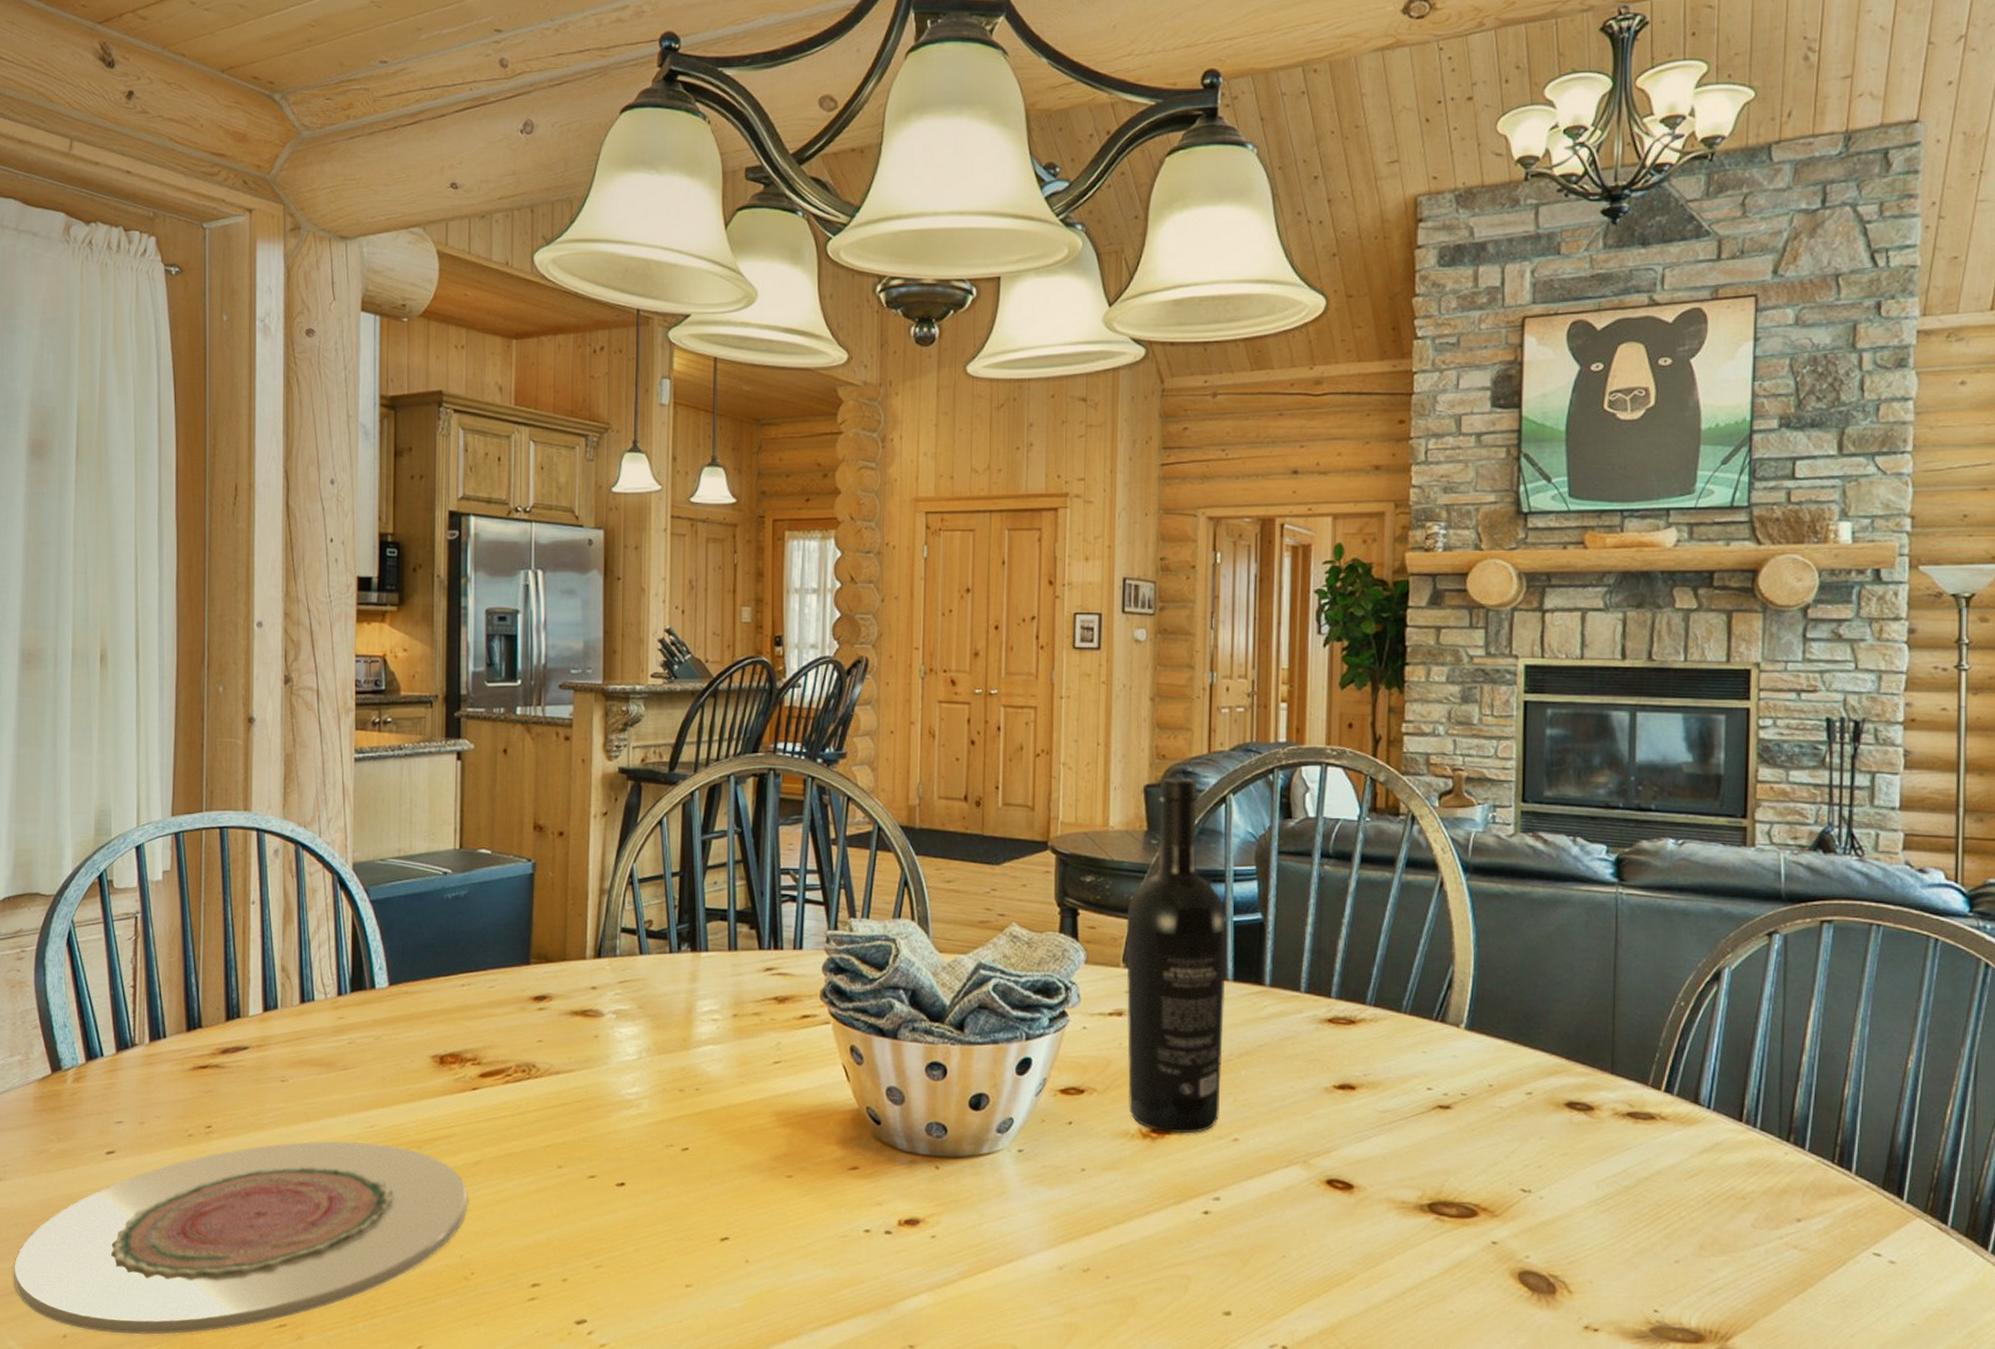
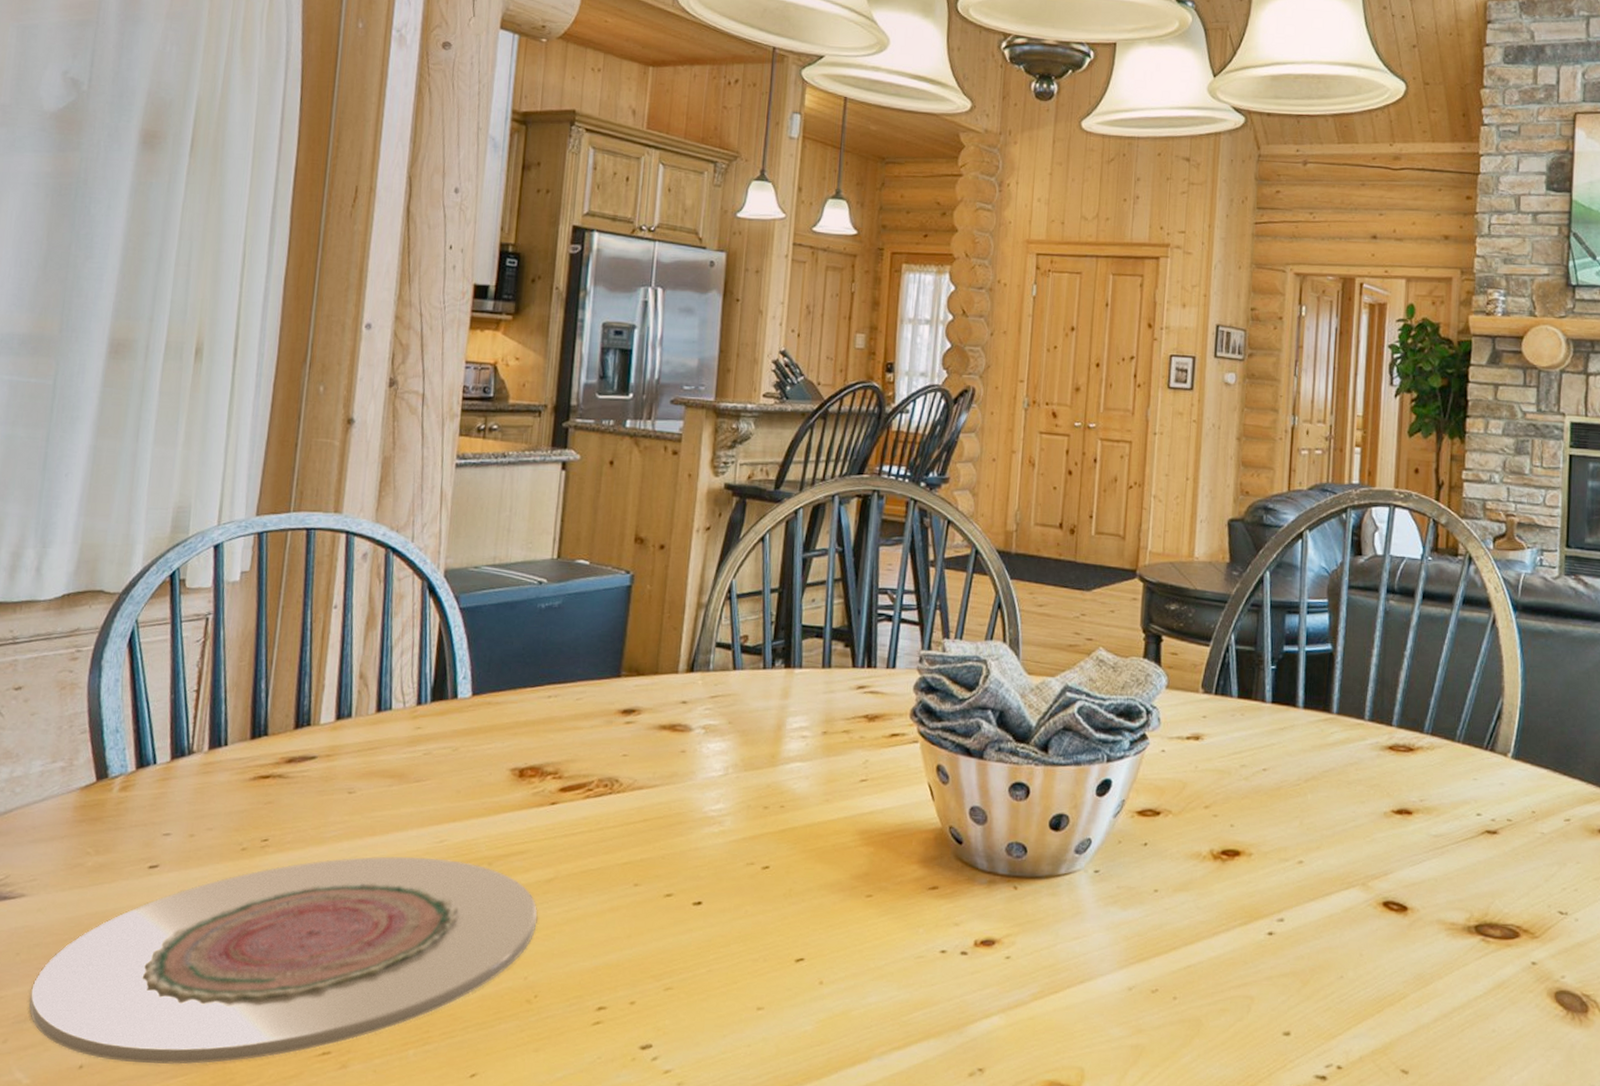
wine bottle: present [1126,777,1228,1134] -> none [1201,513,1300,856]

